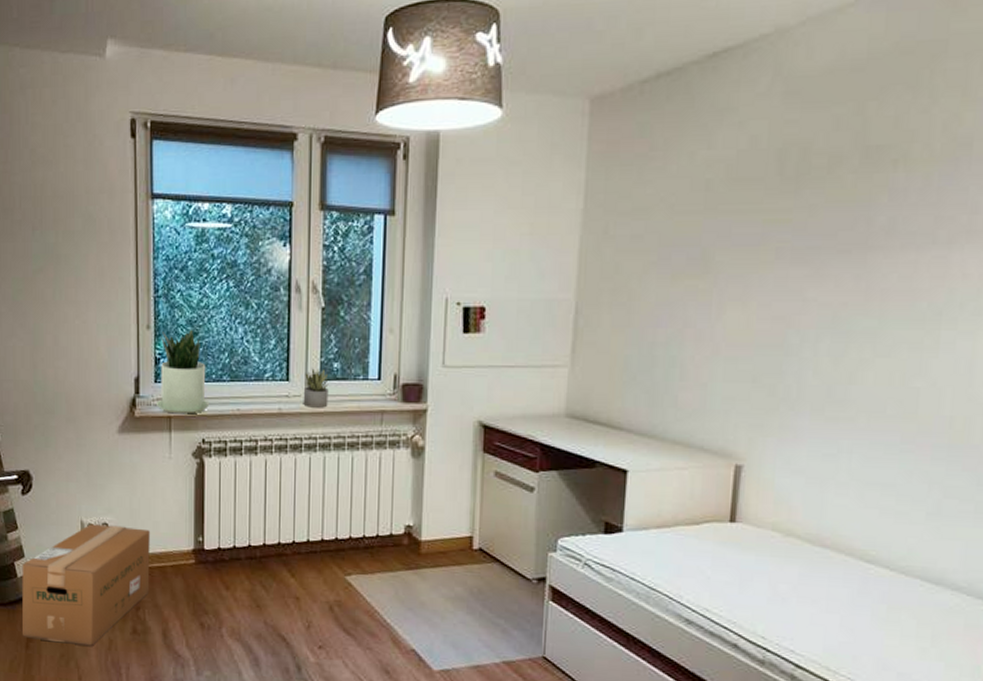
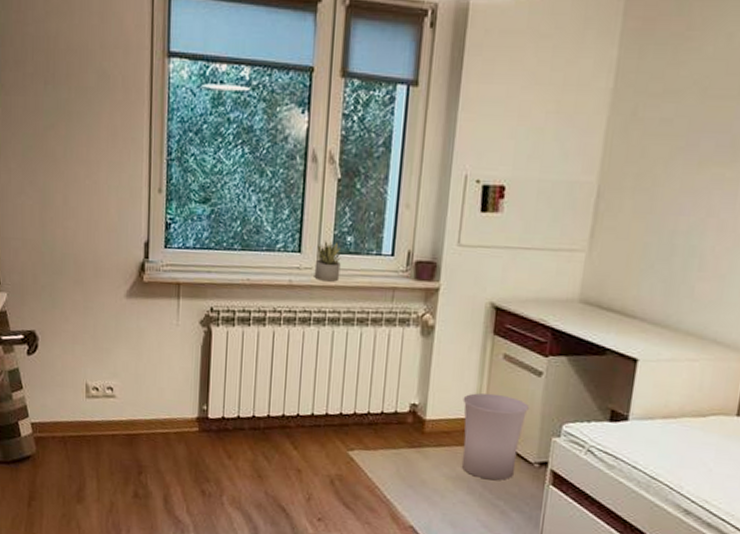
box: present [22,524,150,646] -> none [25,387,154,508]
planter: present [155,329,210,414] -> none [165,195,220,282]
waste bin: none [457,511,523,599] -> present [461,392,529,480]

